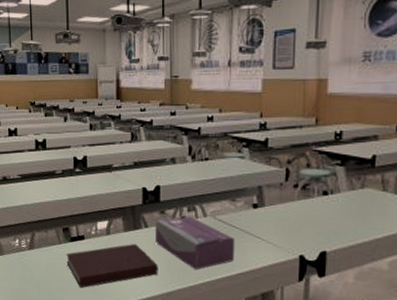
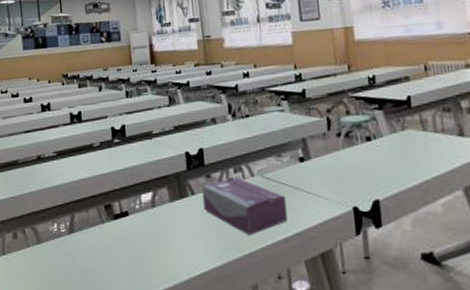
notebook: present [66,243,159,289] -> none [110,213,211,272]

